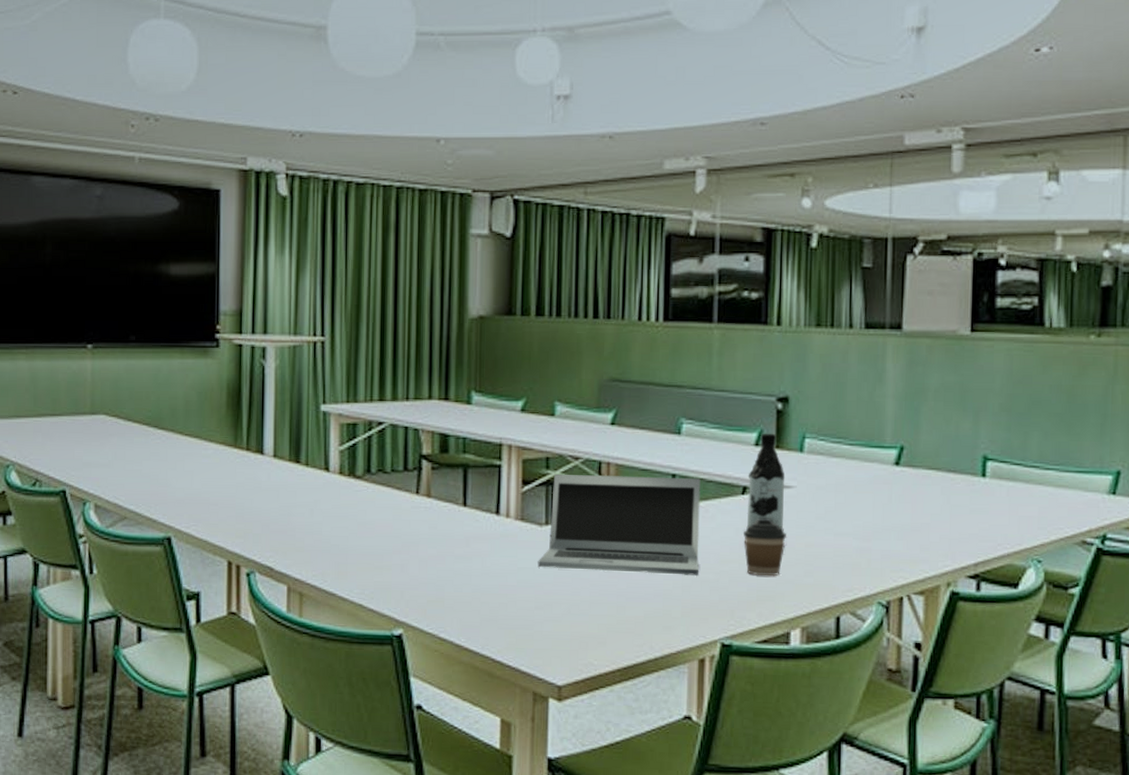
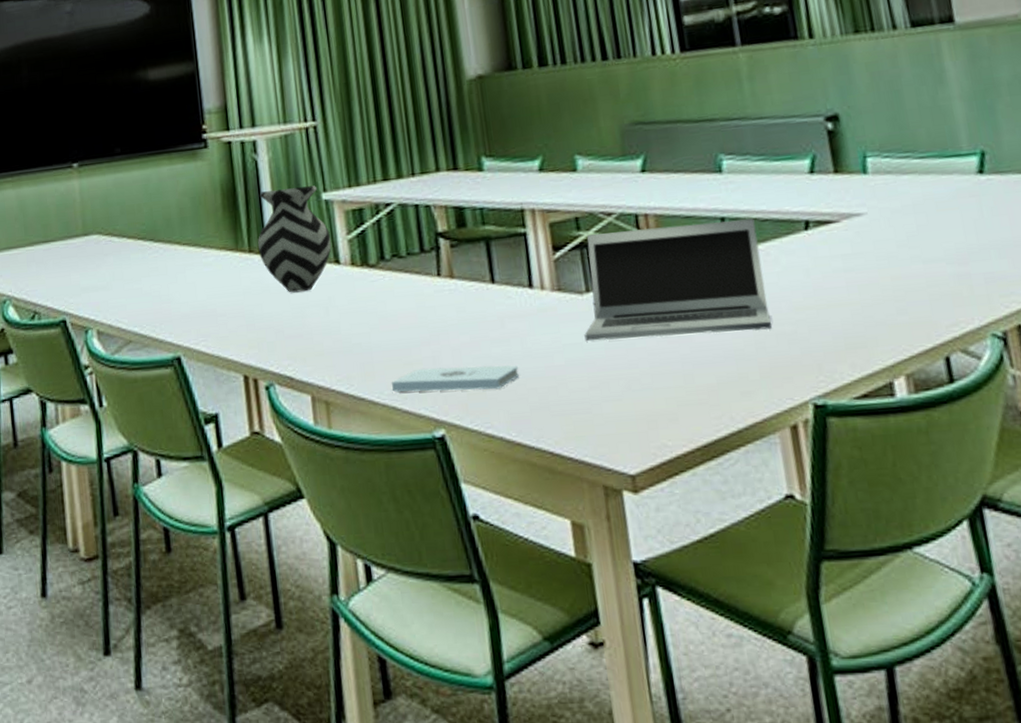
vase: none [255,395,324,493] -> present [258,185,332,293]
notepad: none [361,573,476,600] -> present [391,365,520,393]
coffee cup: present [744,519,787,577] -> none [815,254,868,320]
water bottle: present [747,433,785,529] -> none [808,157,861,266]

